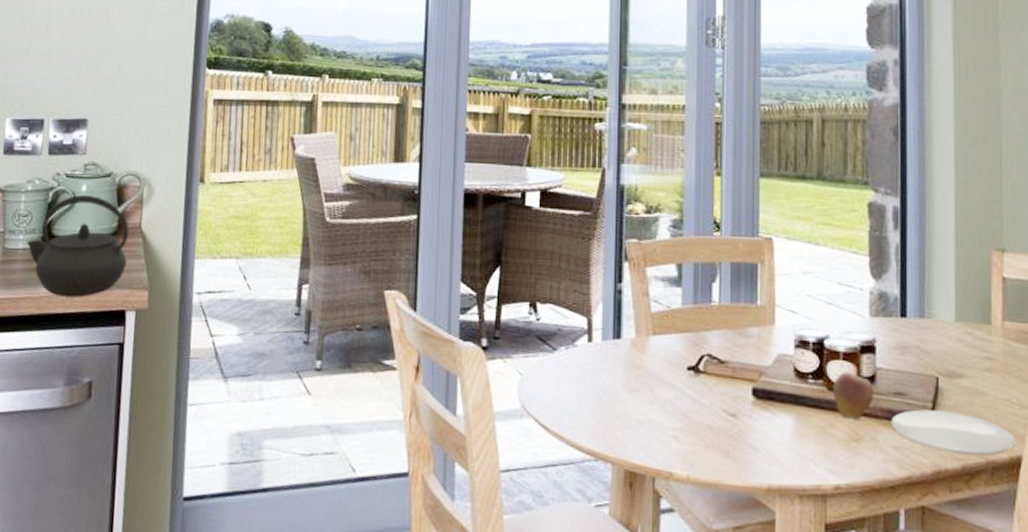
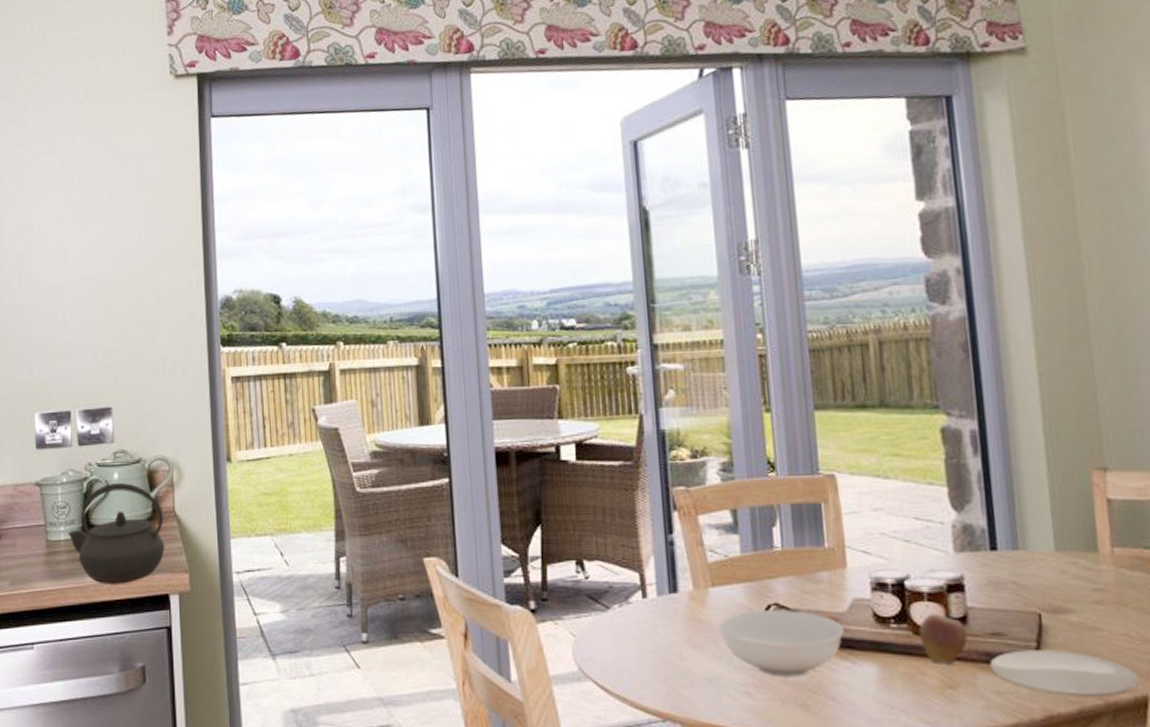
bowl: none [654,358,767,423] -> present [718,609,844,676]

